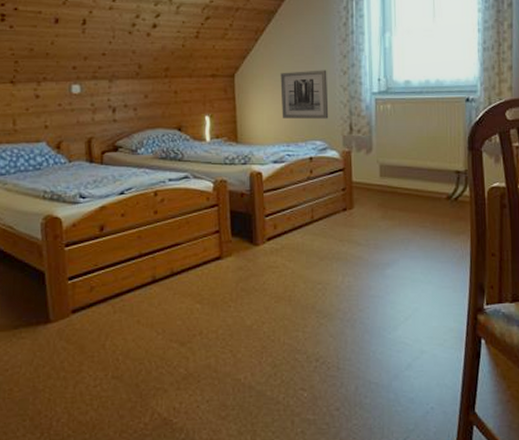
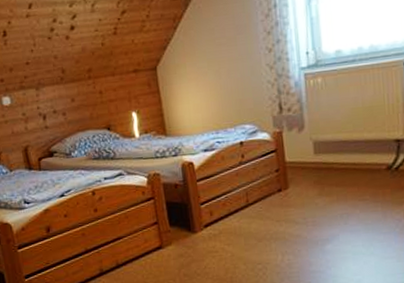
wall art: present [280,70,329,119] -> none [203,50,257,106]

